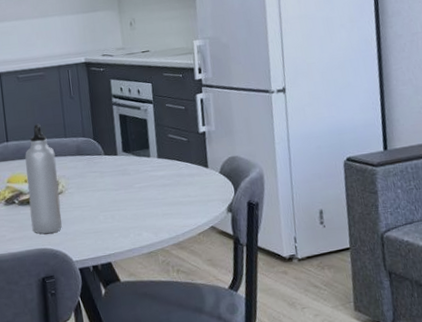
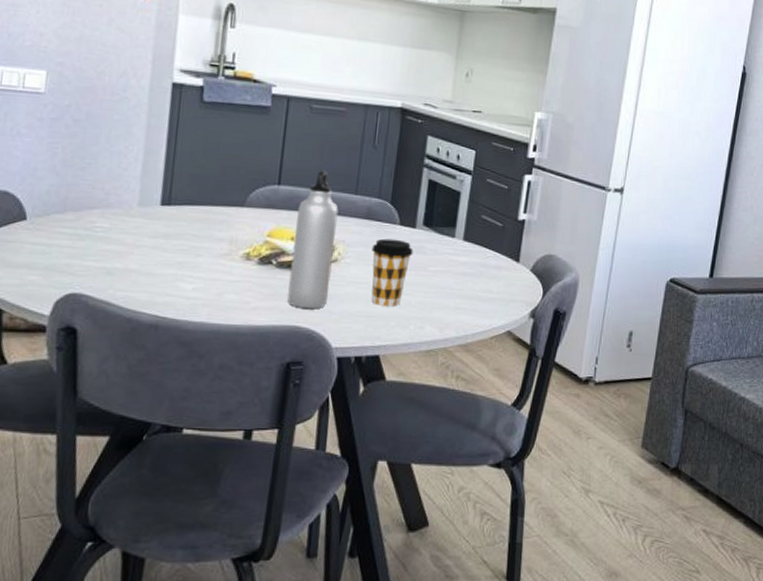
coffee cup: none [86,167,120,223] -> present [371,238,413,308]

